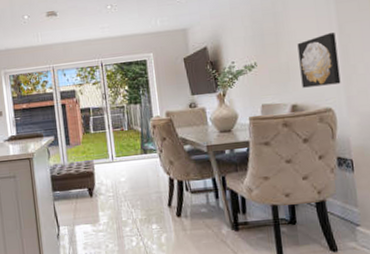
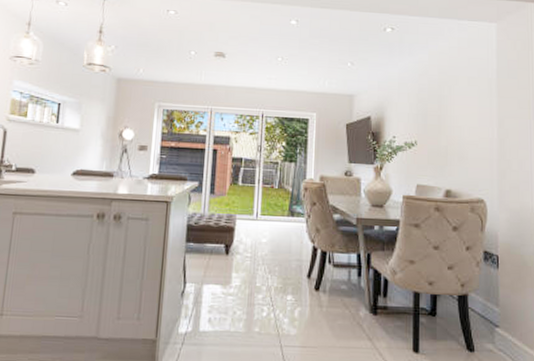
wall art: present [297,33,341,88] -> none [458,125,495,176]

